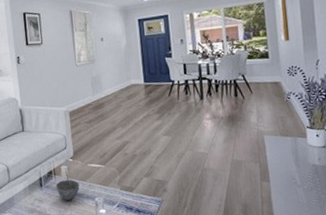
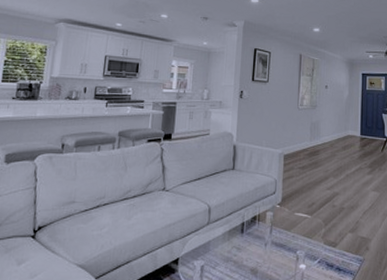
bowl: present [55,180,80,201] -> none [257,228,283,251]

